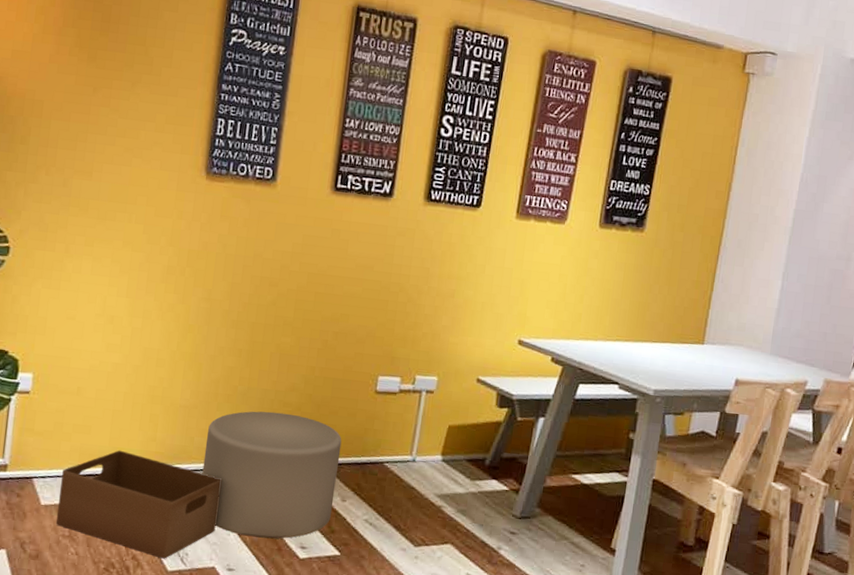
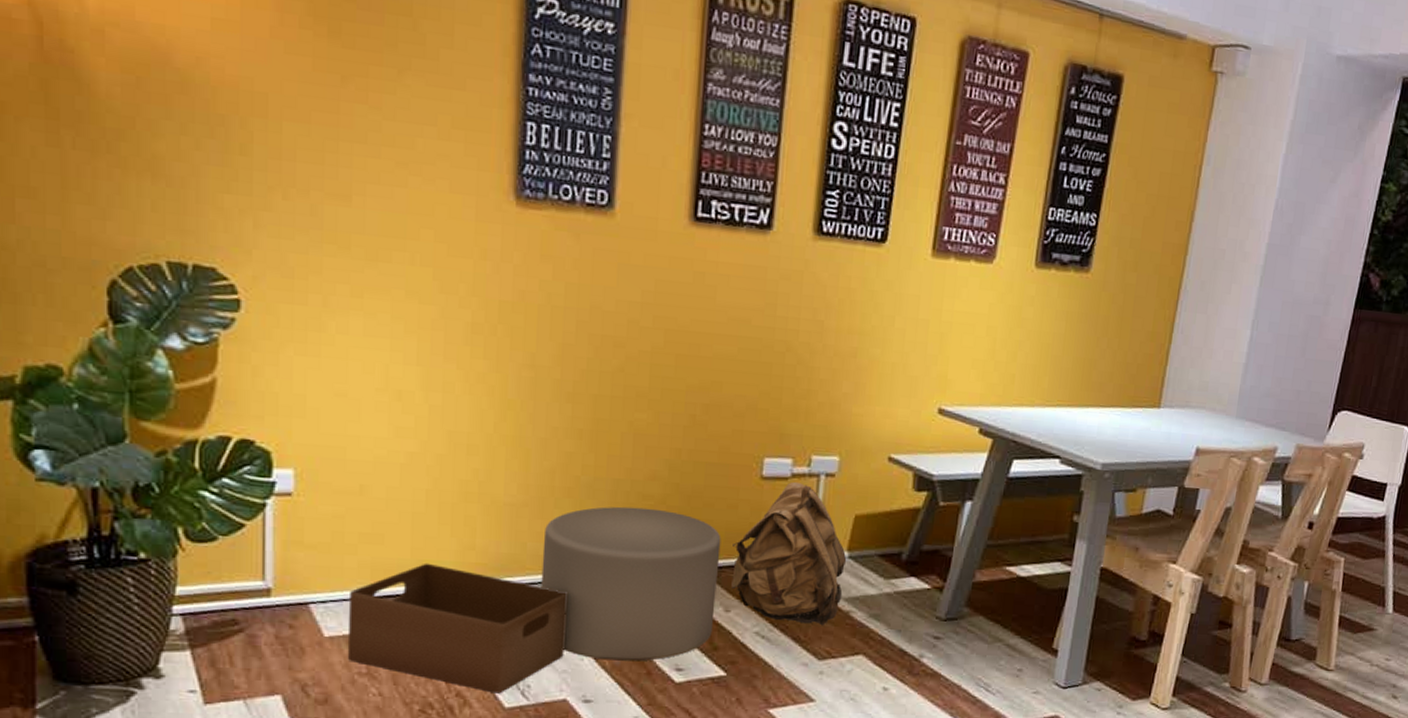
backpack: none [348,396,441,517] -> present [731,481,847,626]

